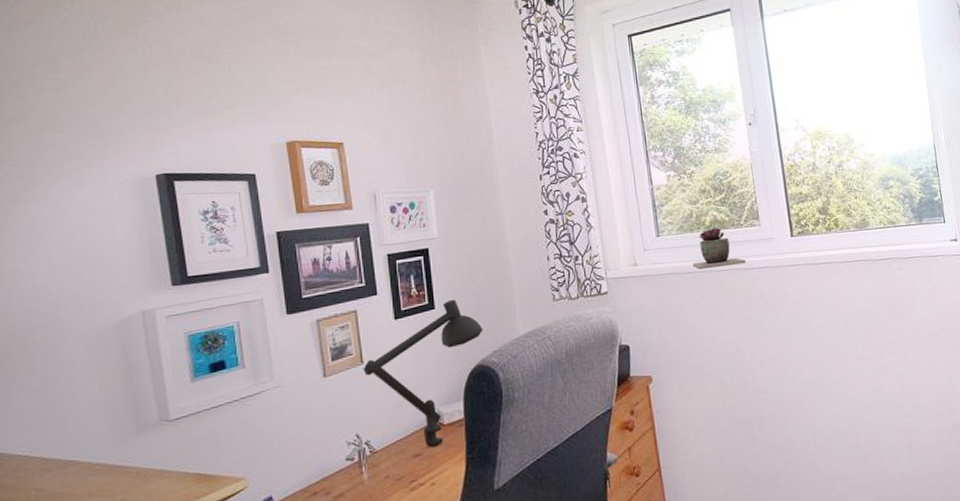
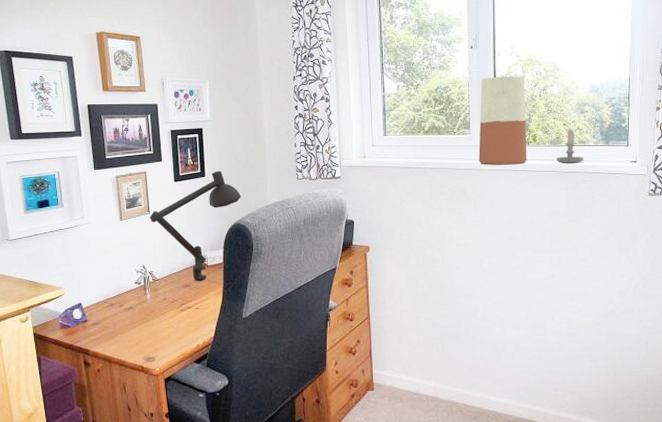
succulent plant: present [692,227,746,270] -> none [410,132,455,166]
vase: none [765,152,831,261] -> present [479,76,527,165]
candle: none [864,207,897,251] -> present [556,127,583,164]

